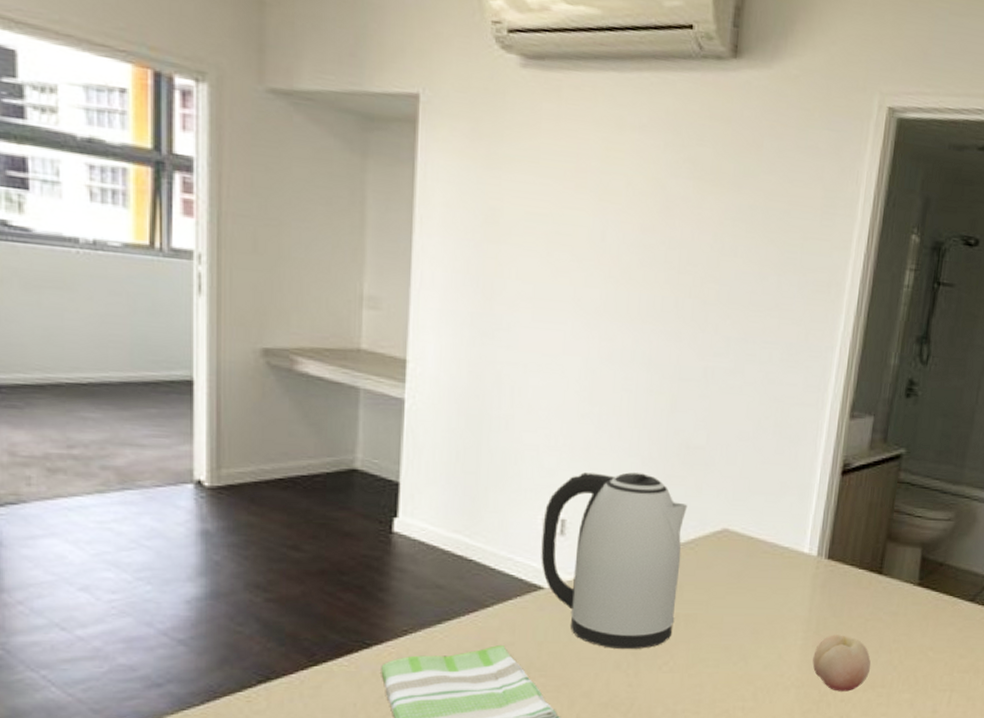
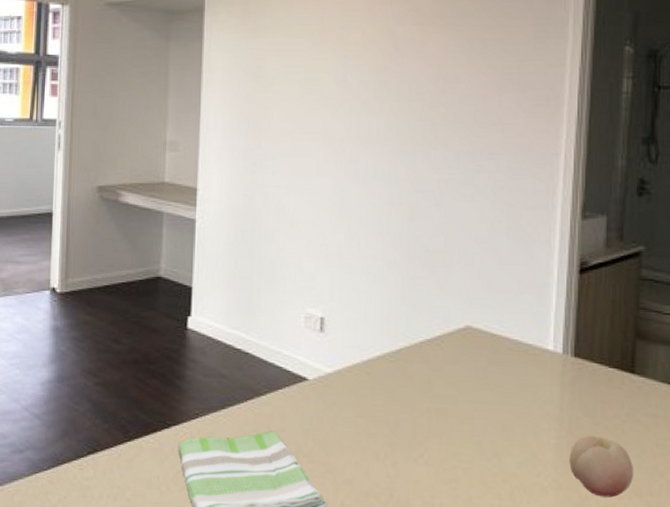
kettle: present [541,472,688,650] -> none [305,275,431,441]

